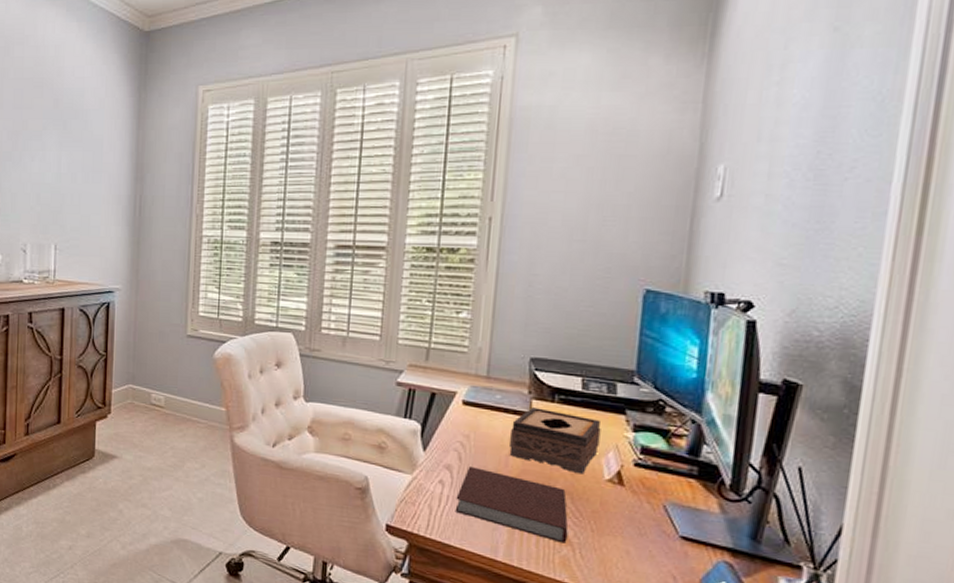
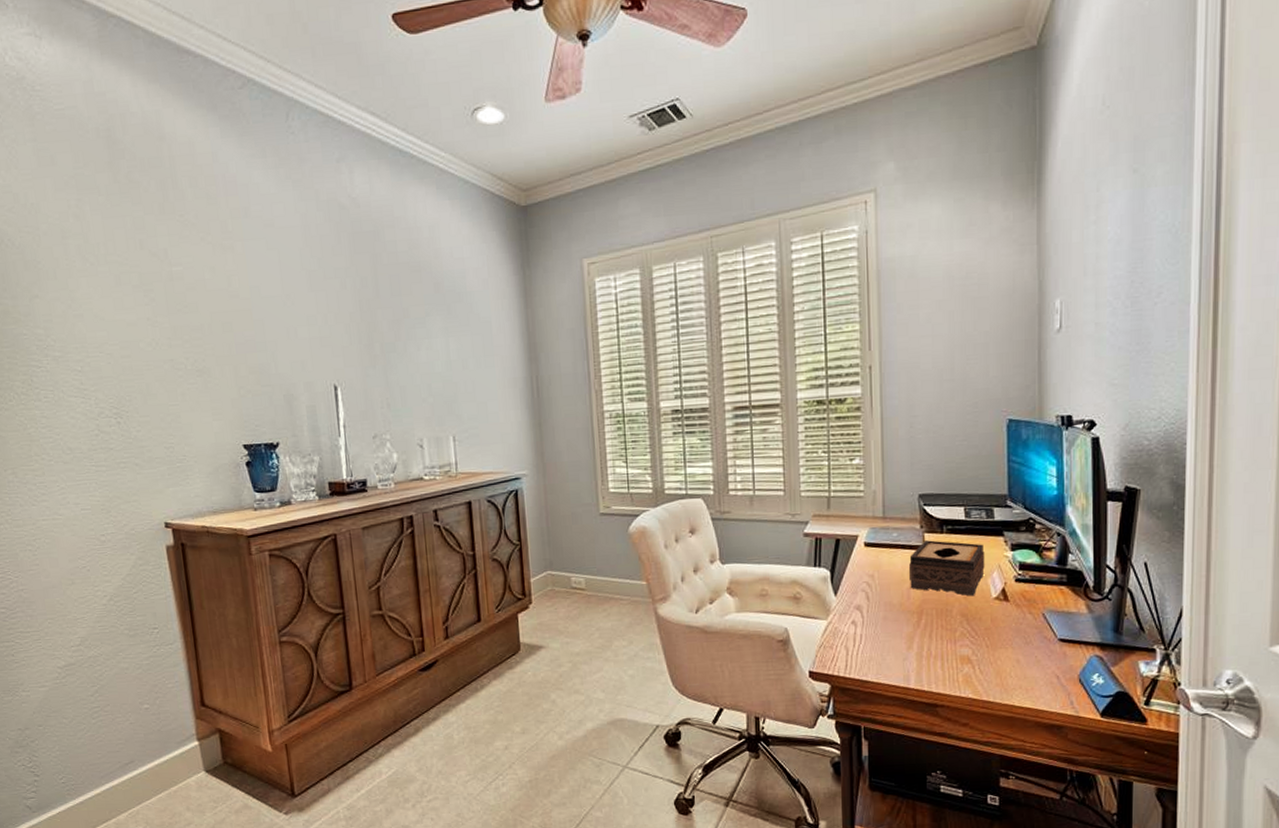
notebook: present [455,465,568,543] -> none [868,603,967,662]

